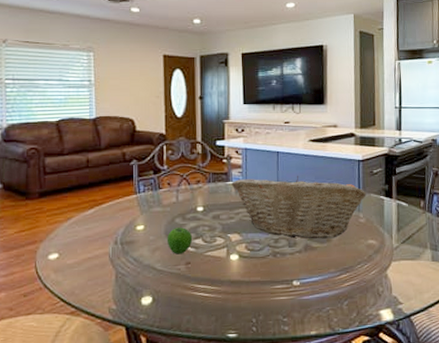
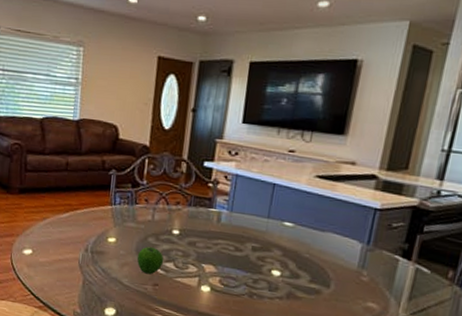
fruit basket: present [231,175,366,239] -> none [214,207,377,292]

